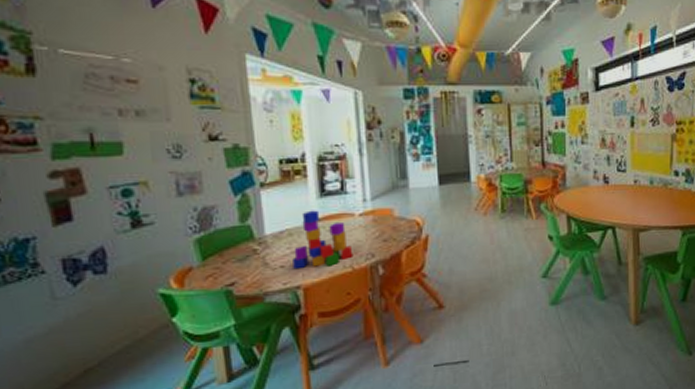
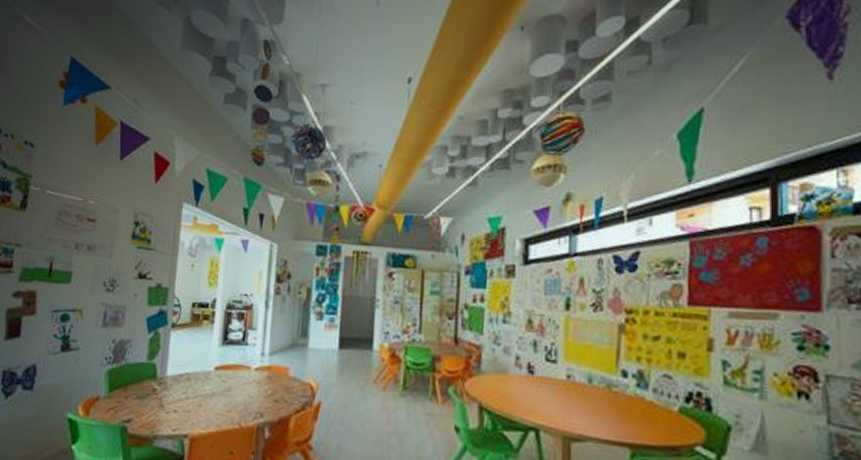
toy blocks: present [293,210,354,270] -> none [185,357,243,420]

